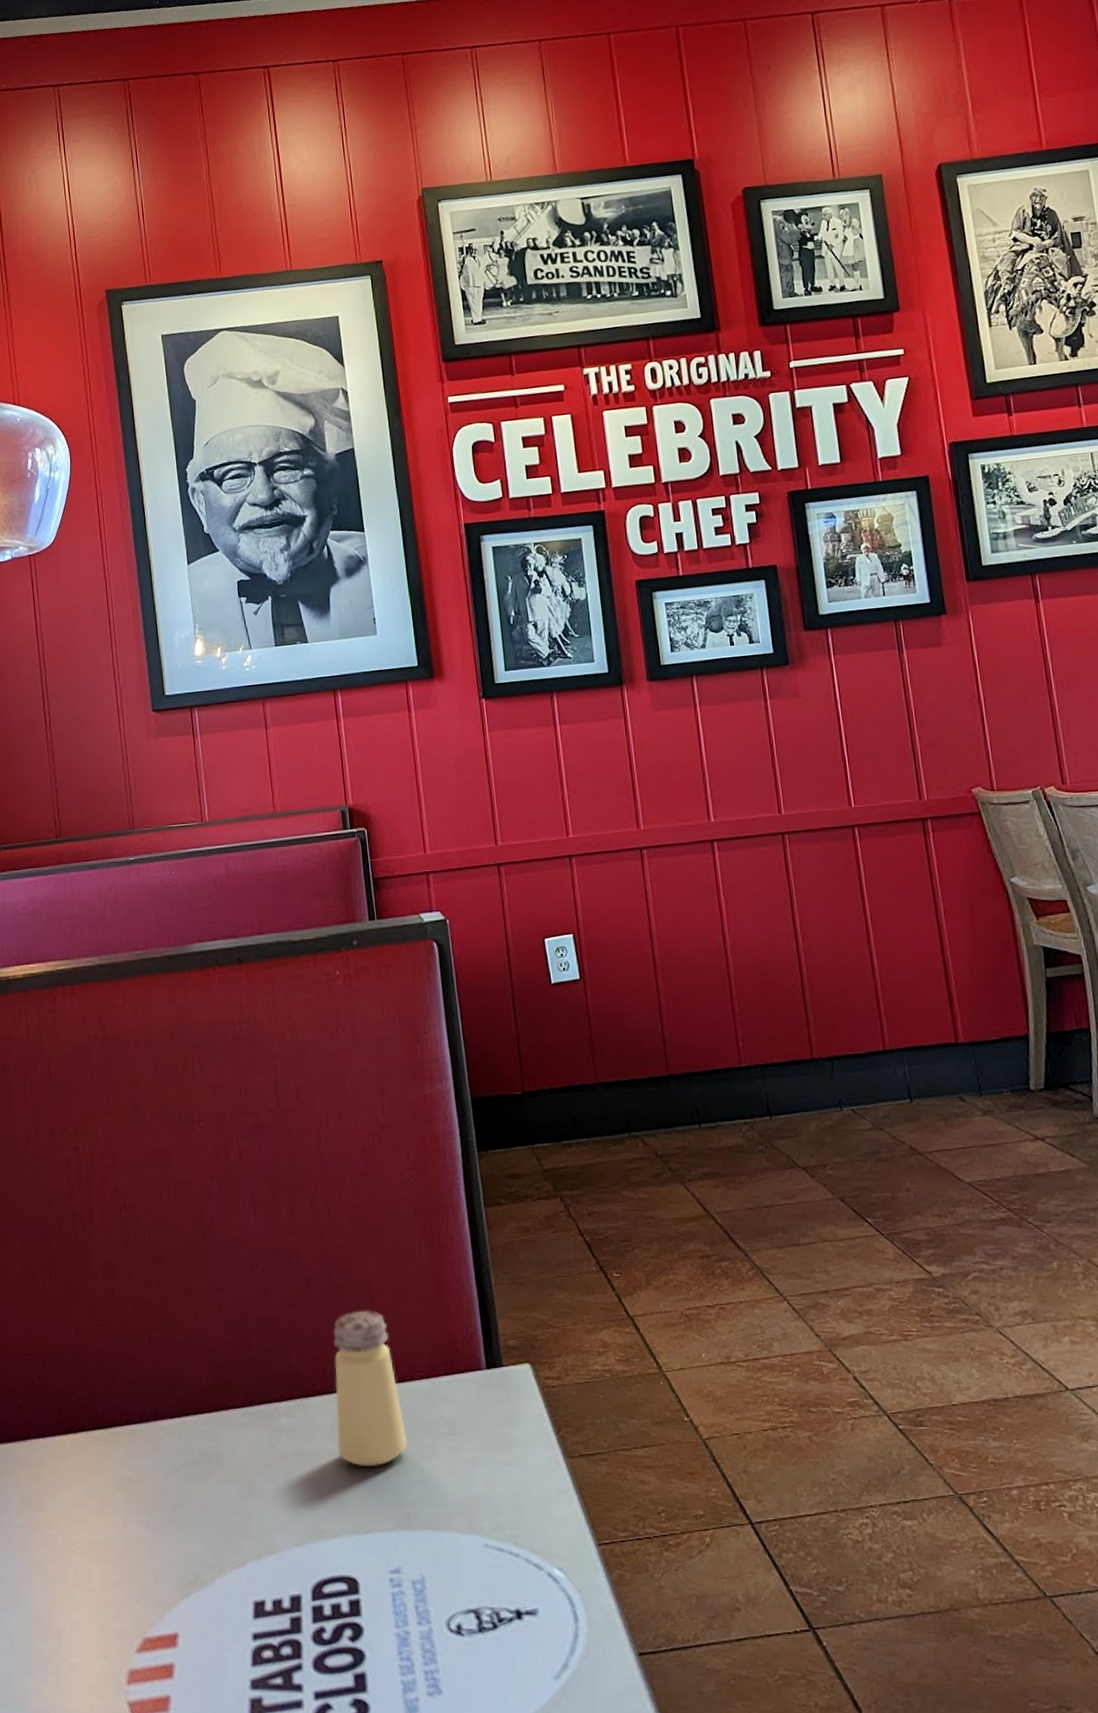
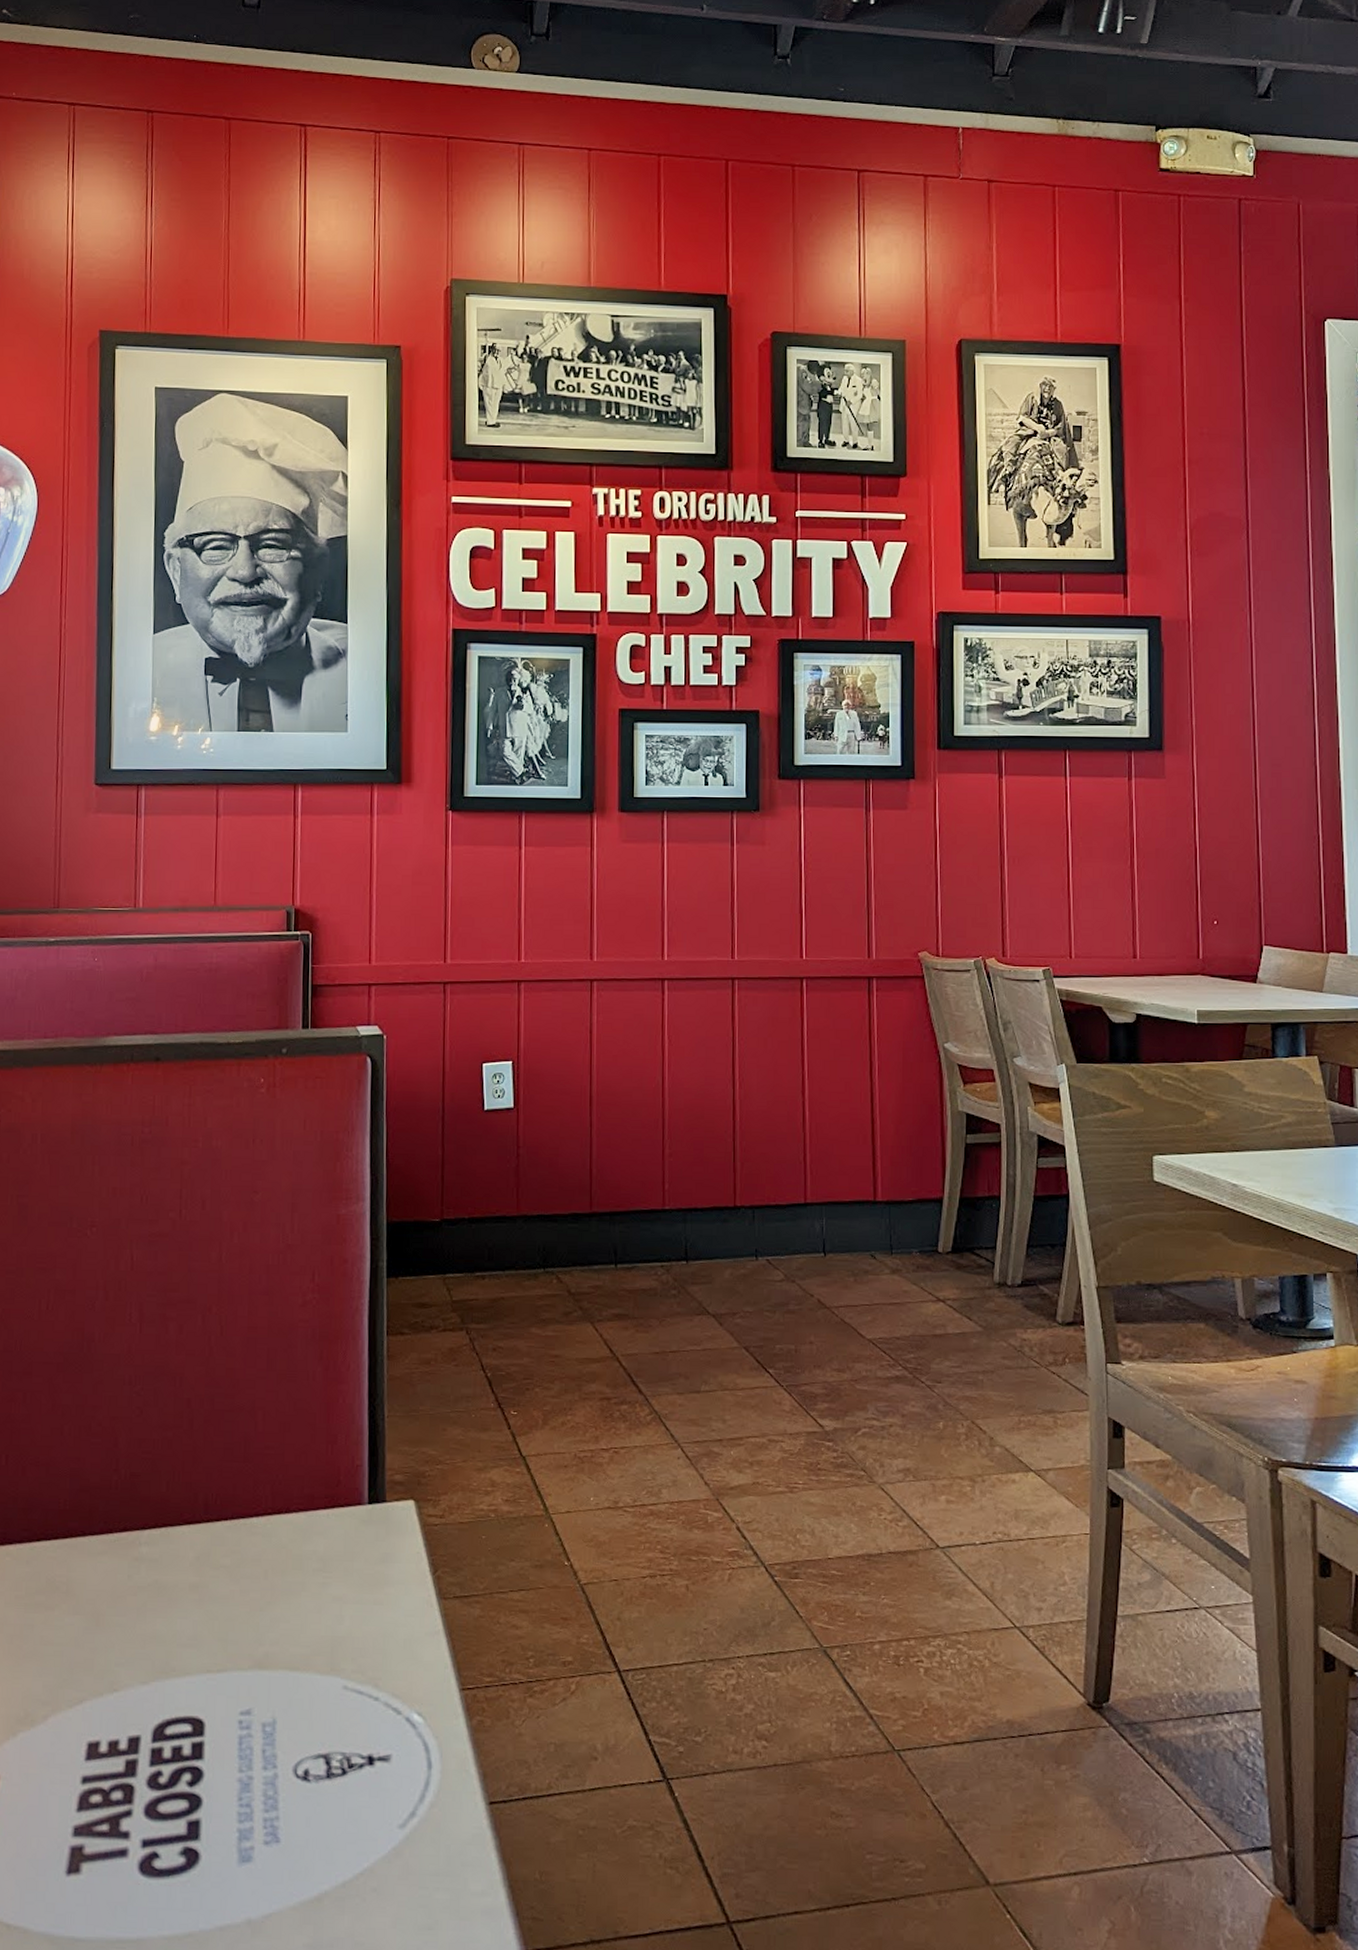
saltshaker: present [333,1310,407,1466] -> none [200,1436,275,1602]

